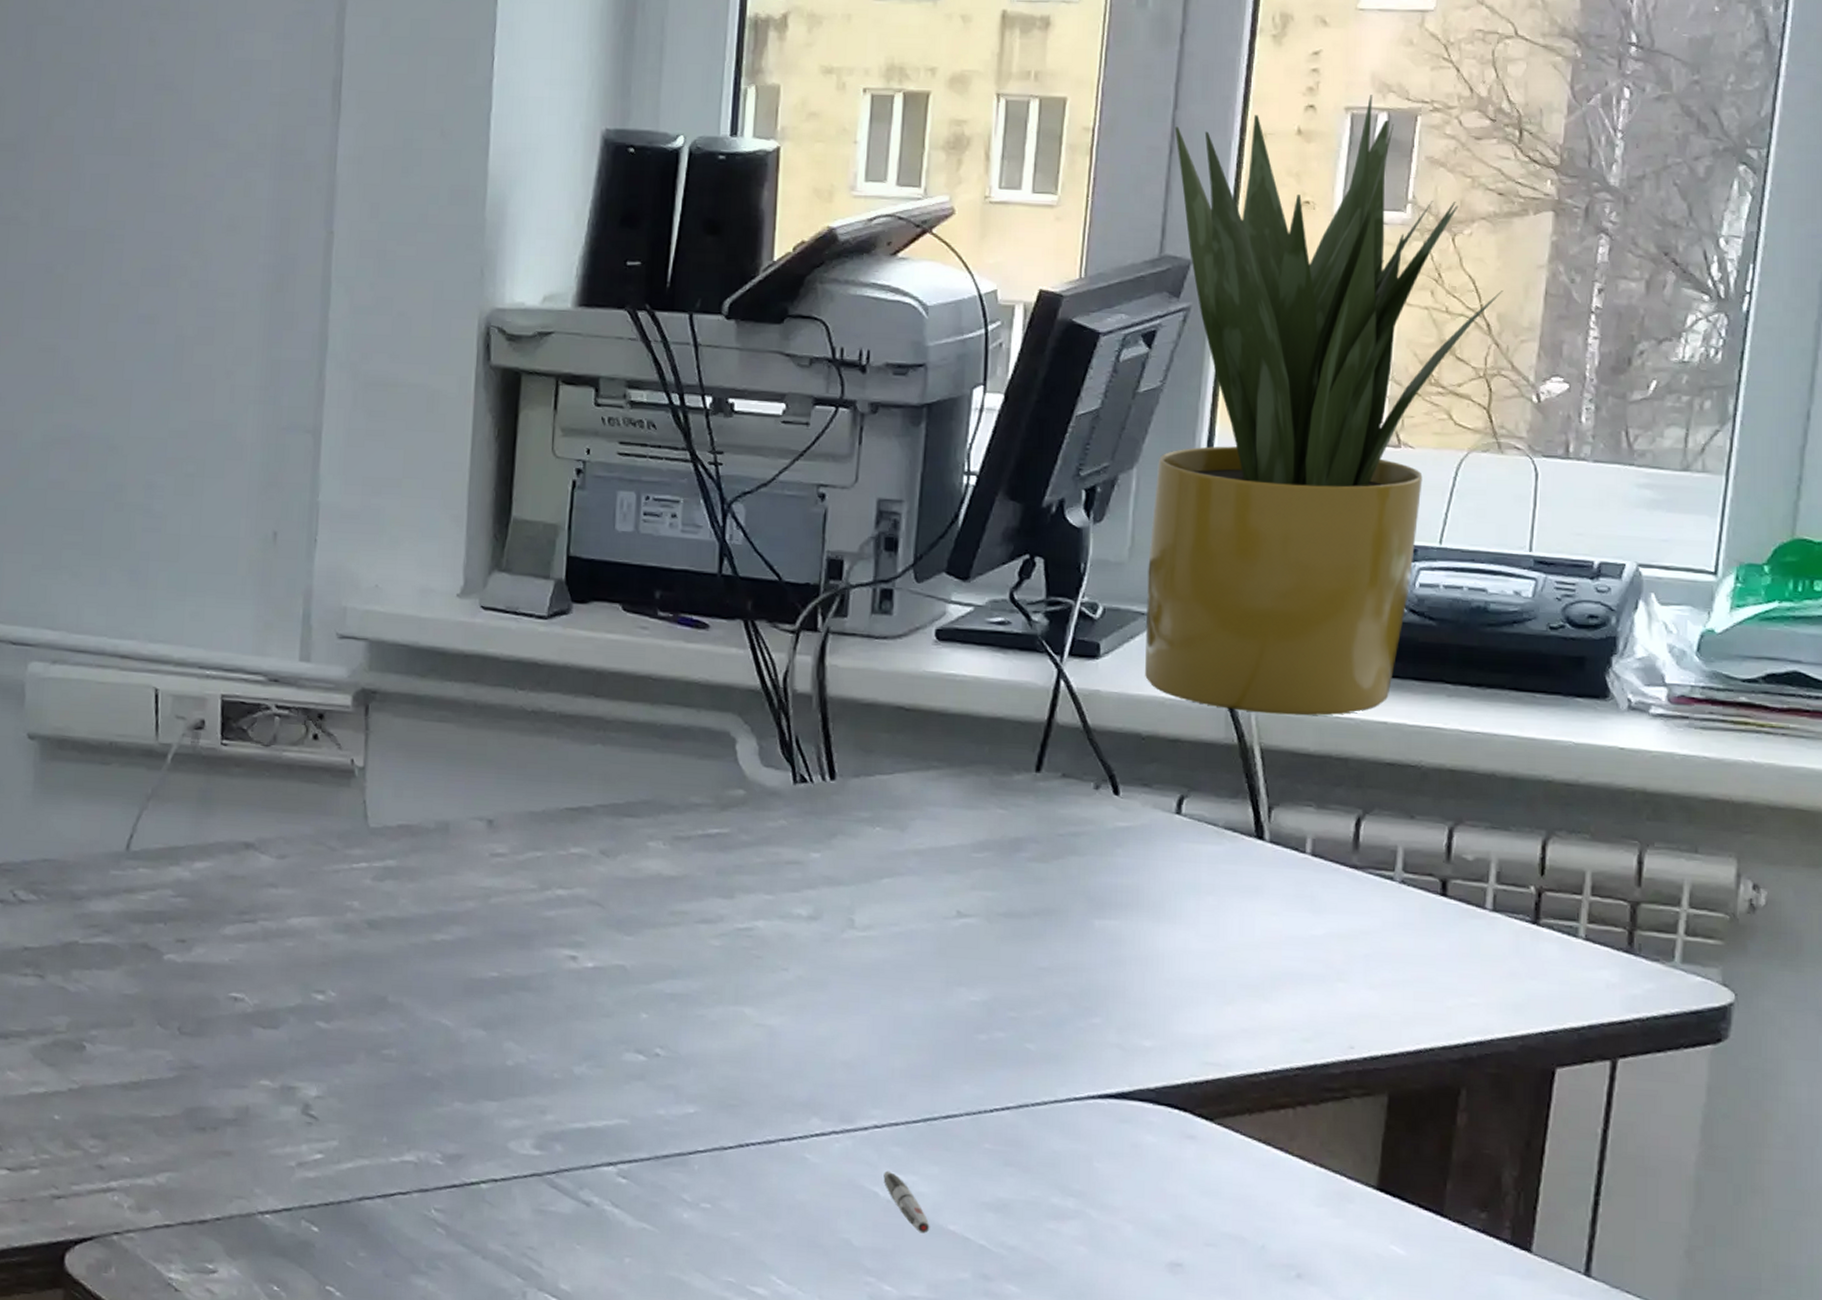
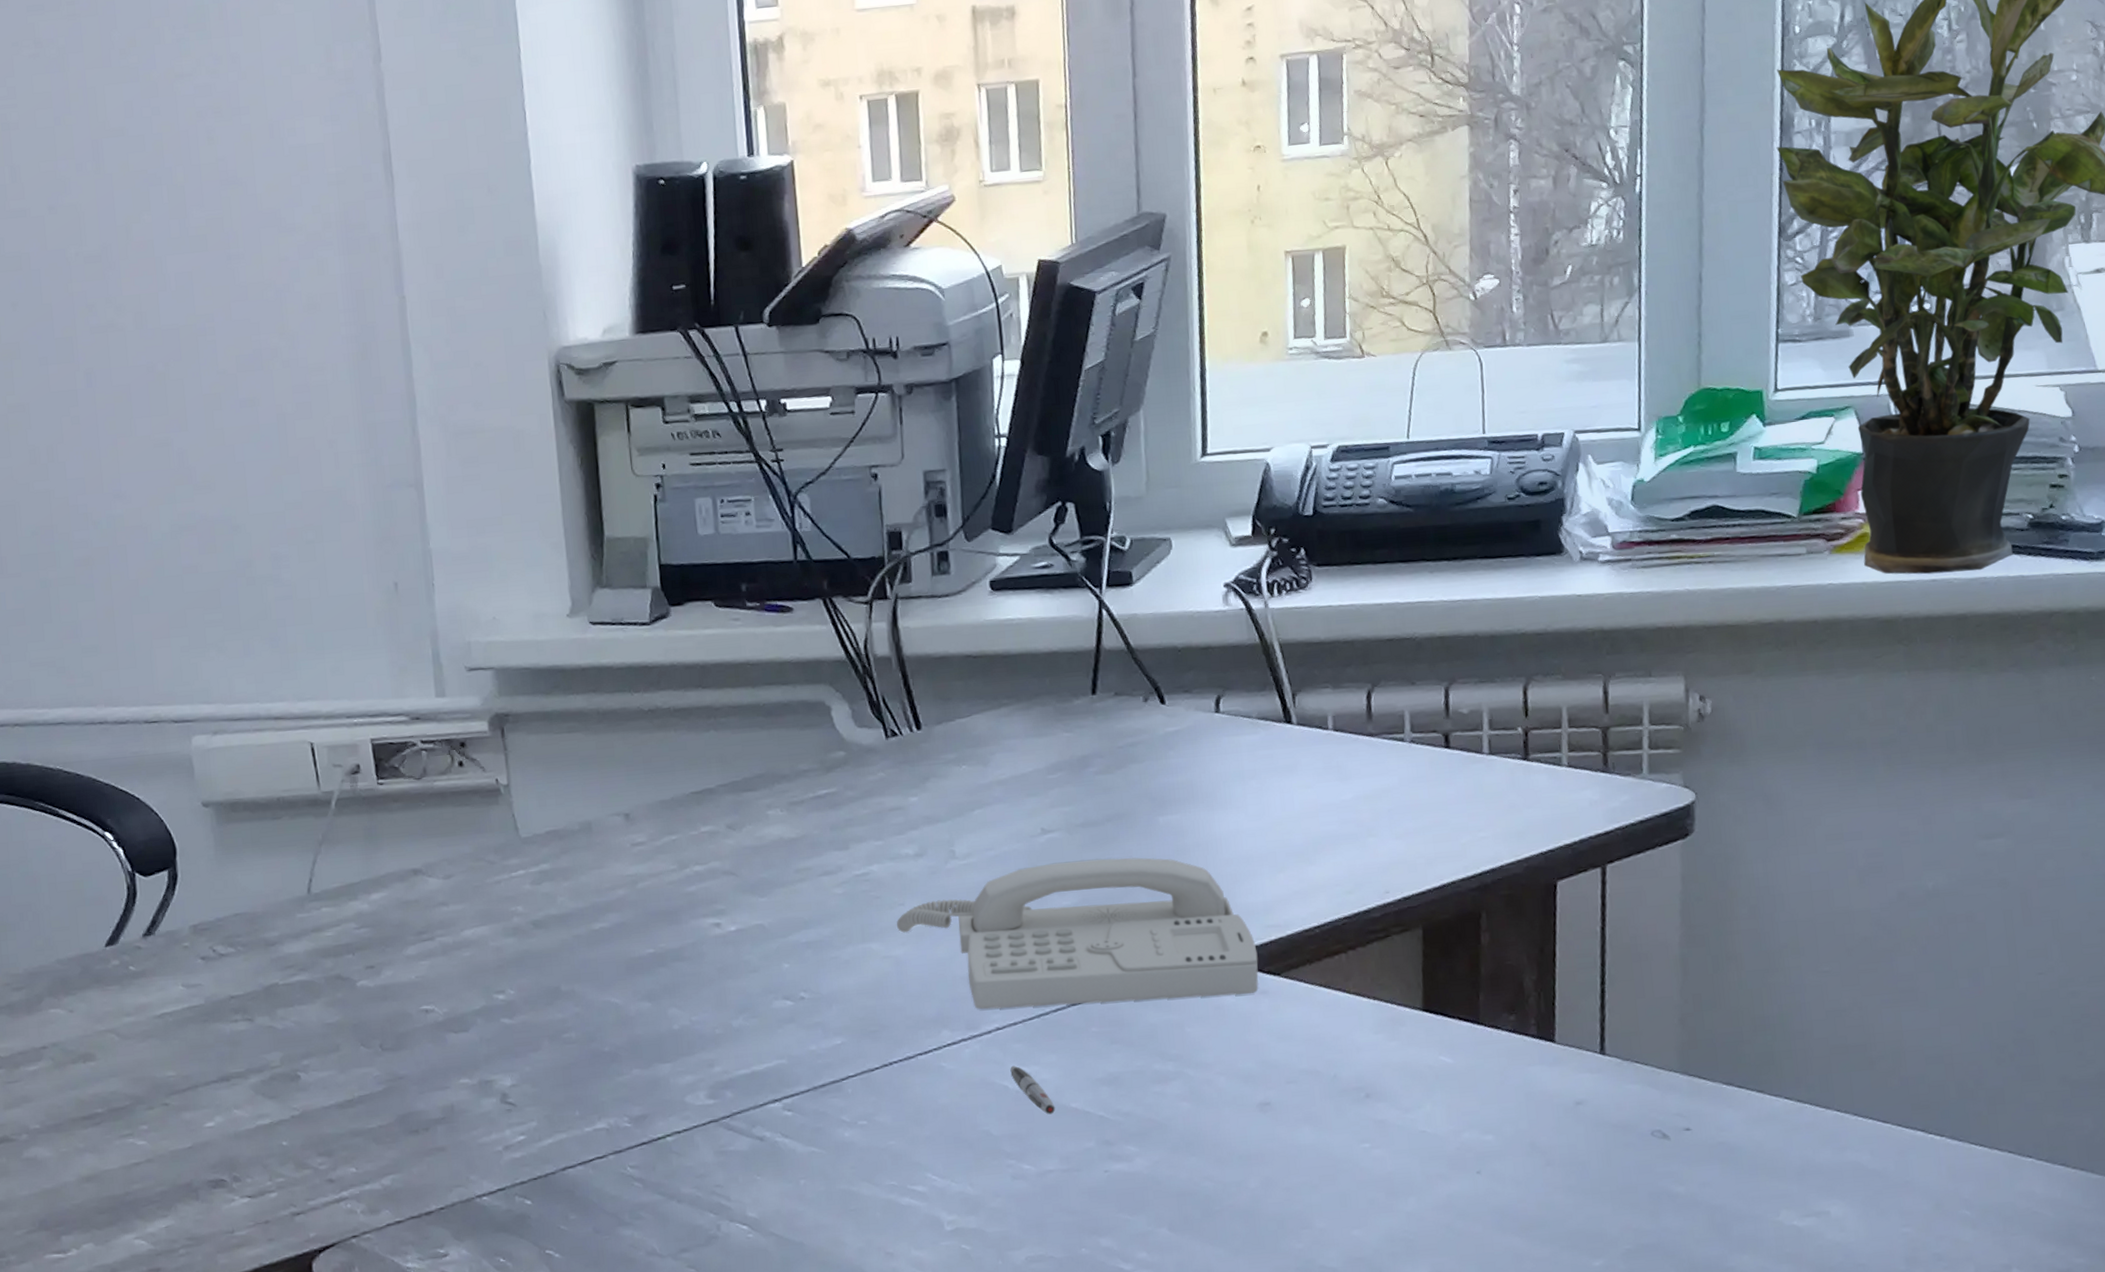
telephone: none [775,951,1190,1136] -> present [896,857,1259,1010]
planter: present [1145,95,1504,716] -> none [1136,40,1434,613]

